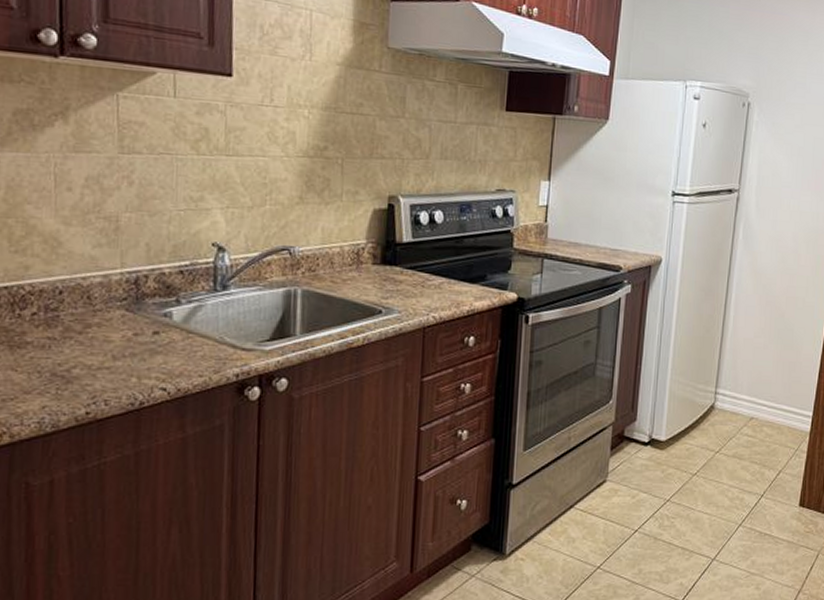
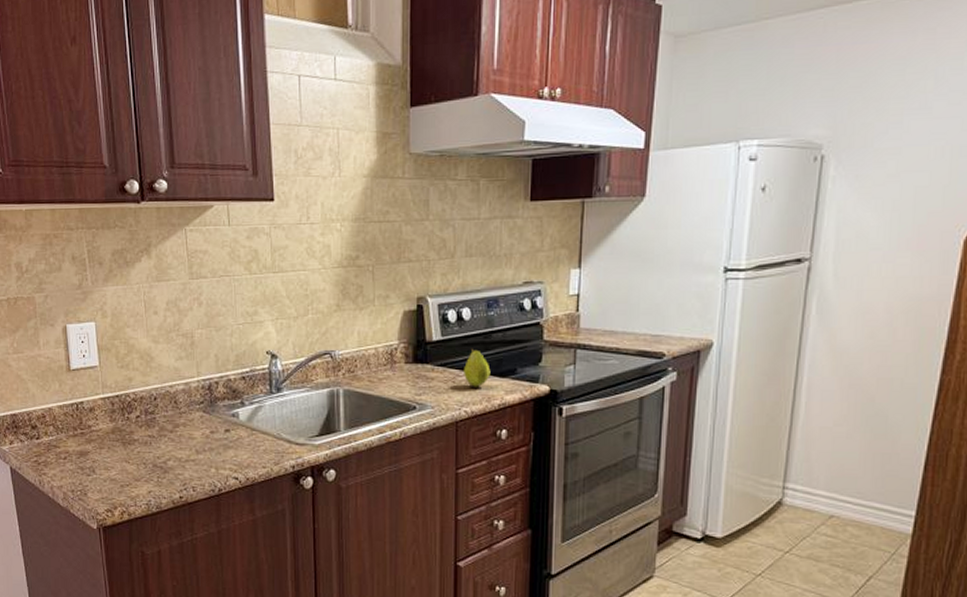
fruit: none [432,252,461,292] -> present [462,348,491,387]

